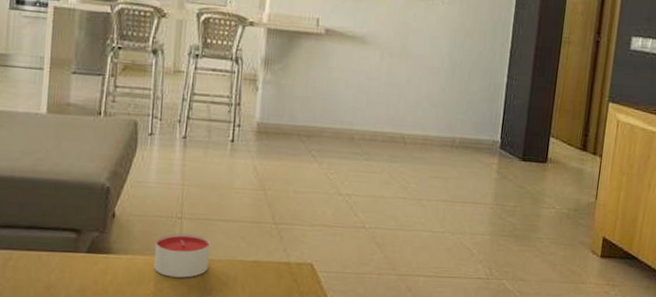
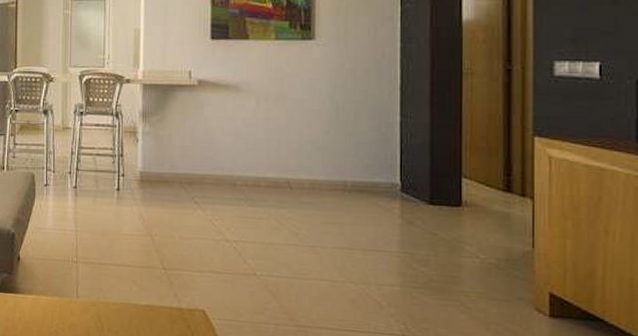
candle: present [153,233,211,278] -> none [55,276,105,319]

